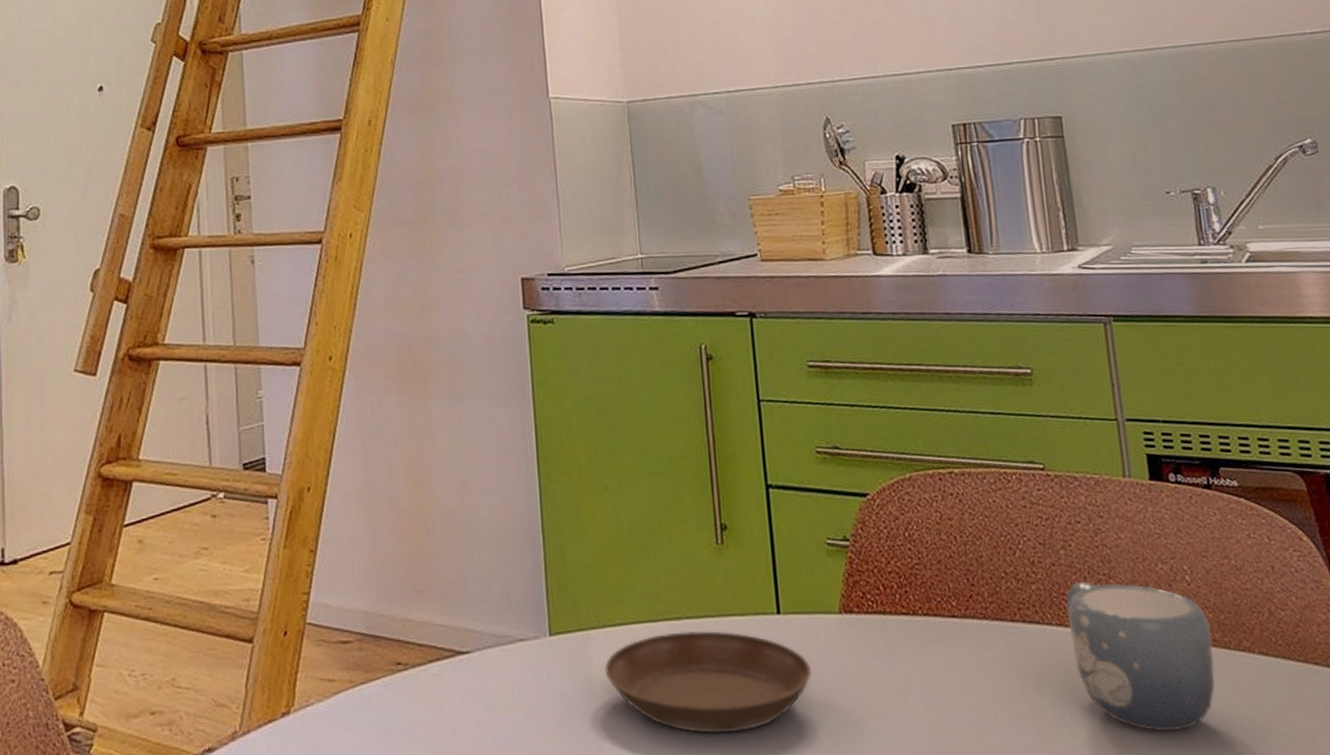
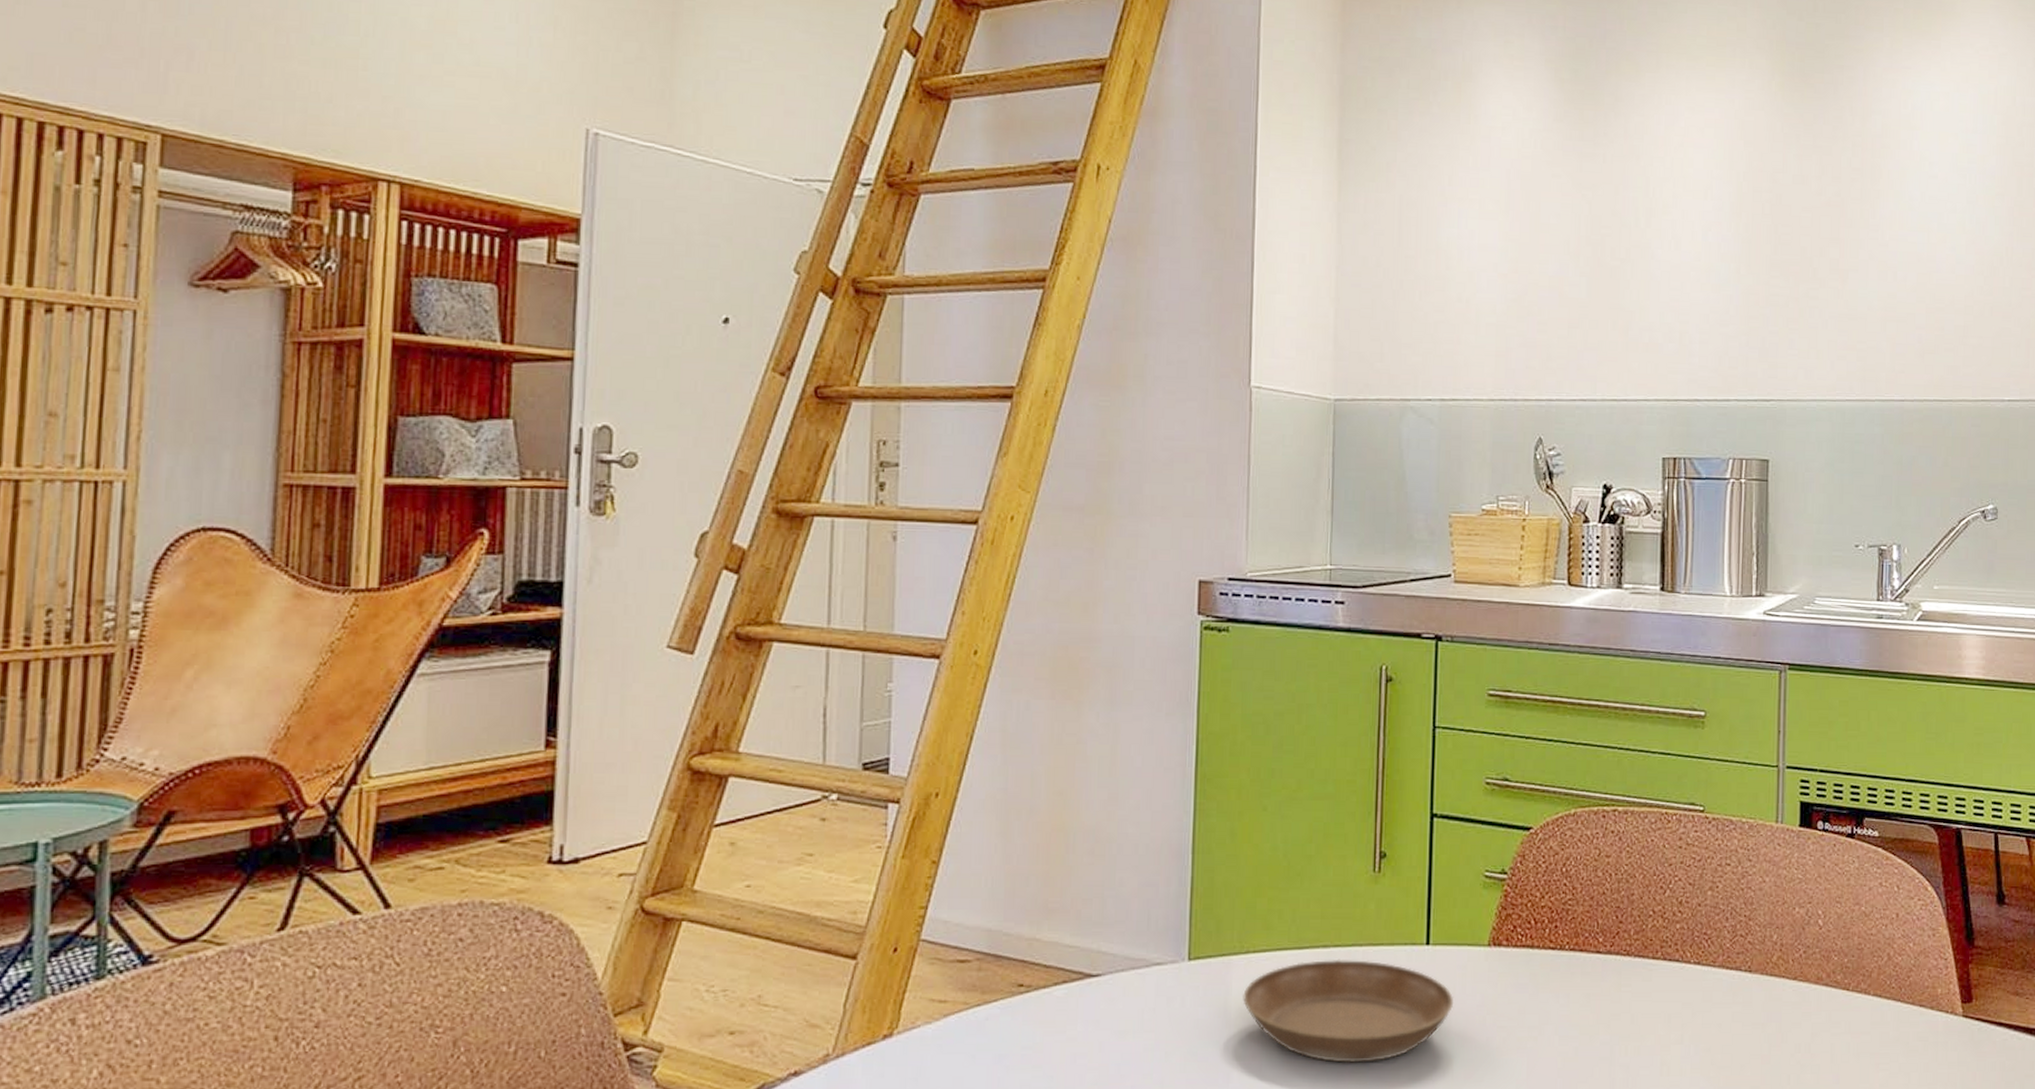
mug: present [1066,581,1215,732] -> none [1705,922,1835,1067]

